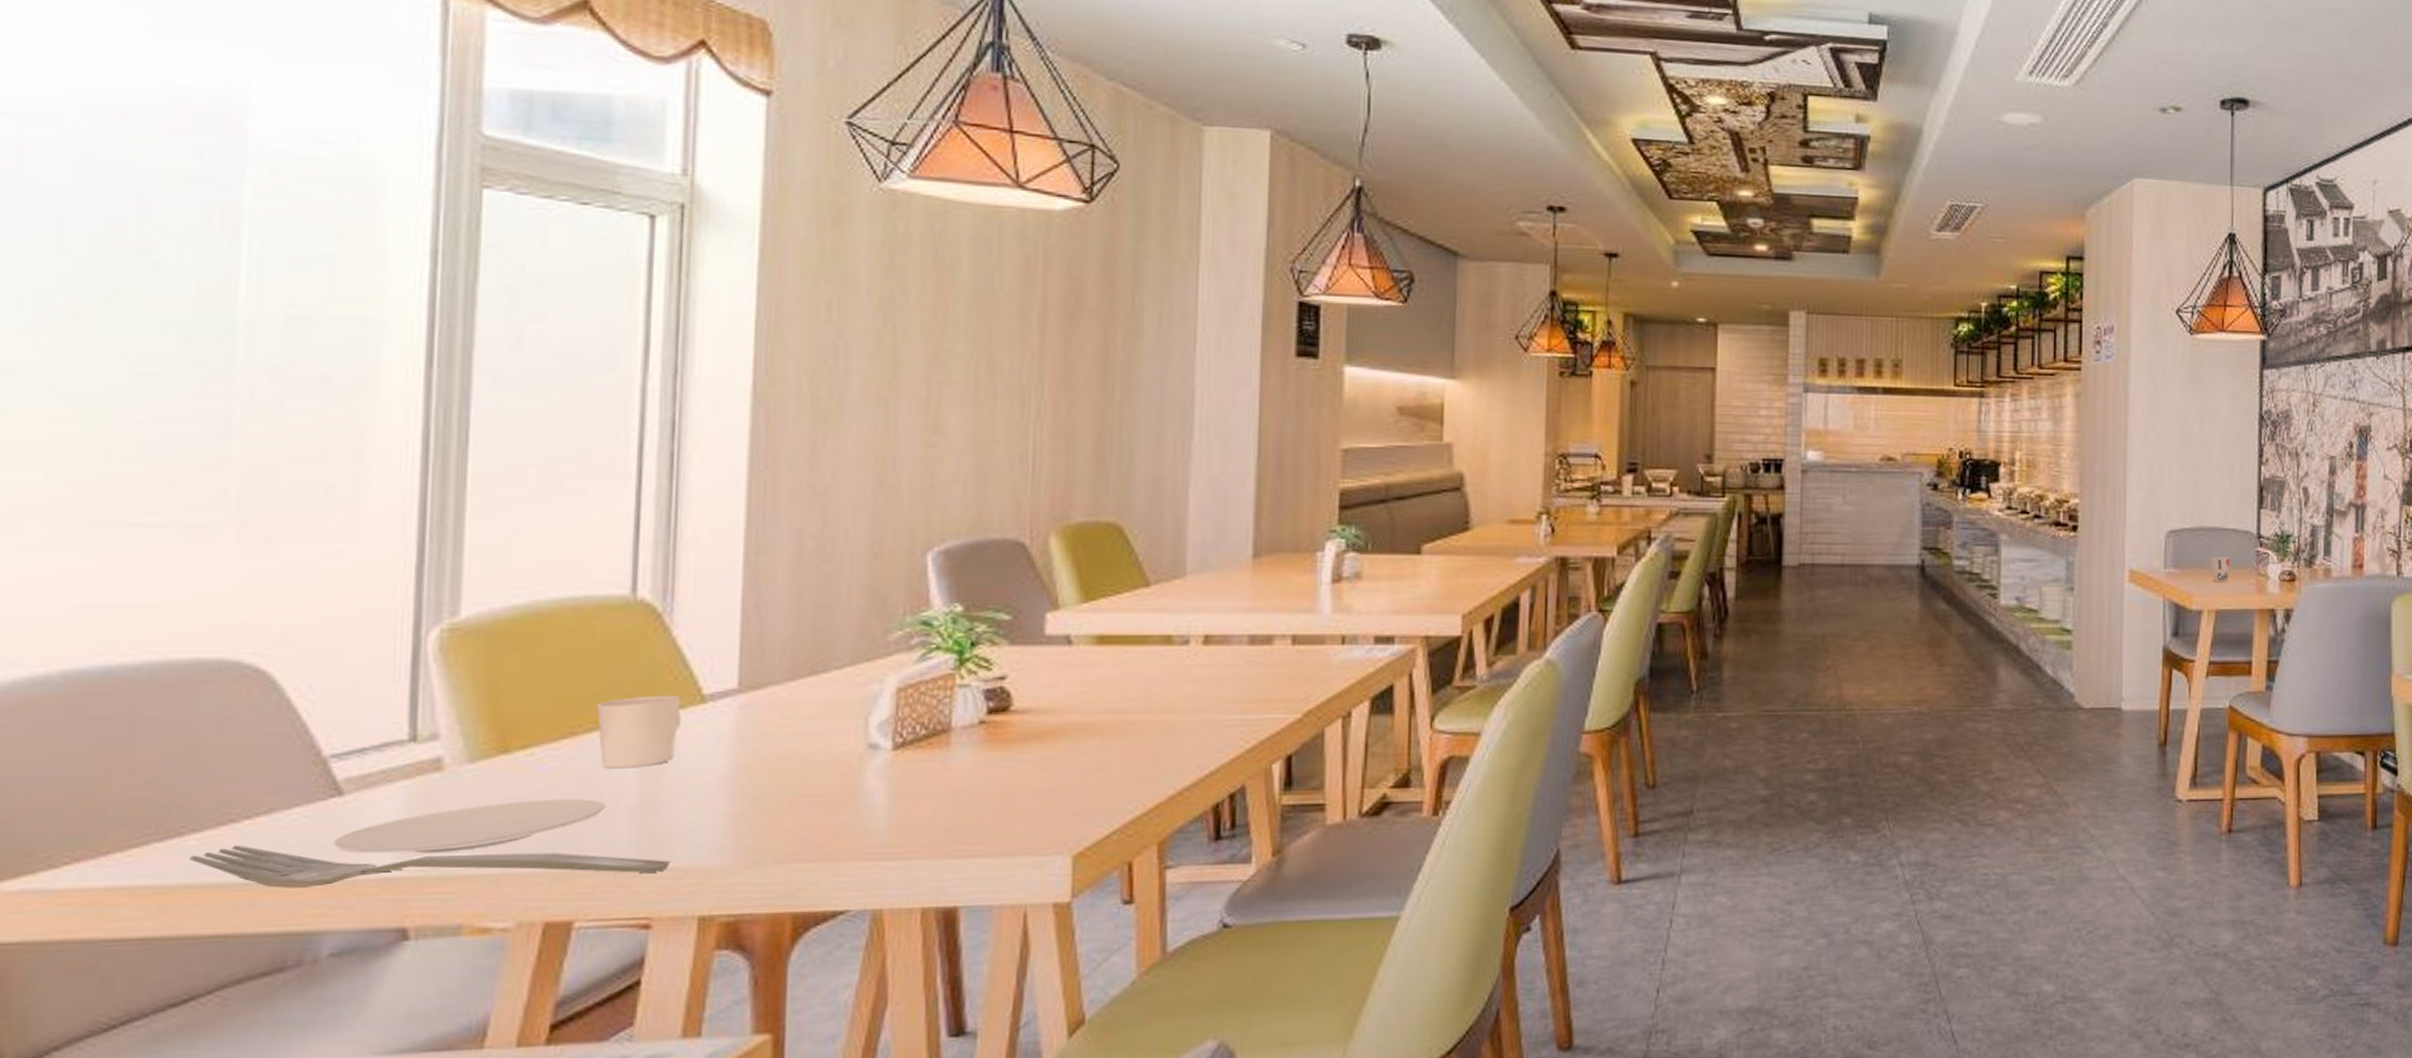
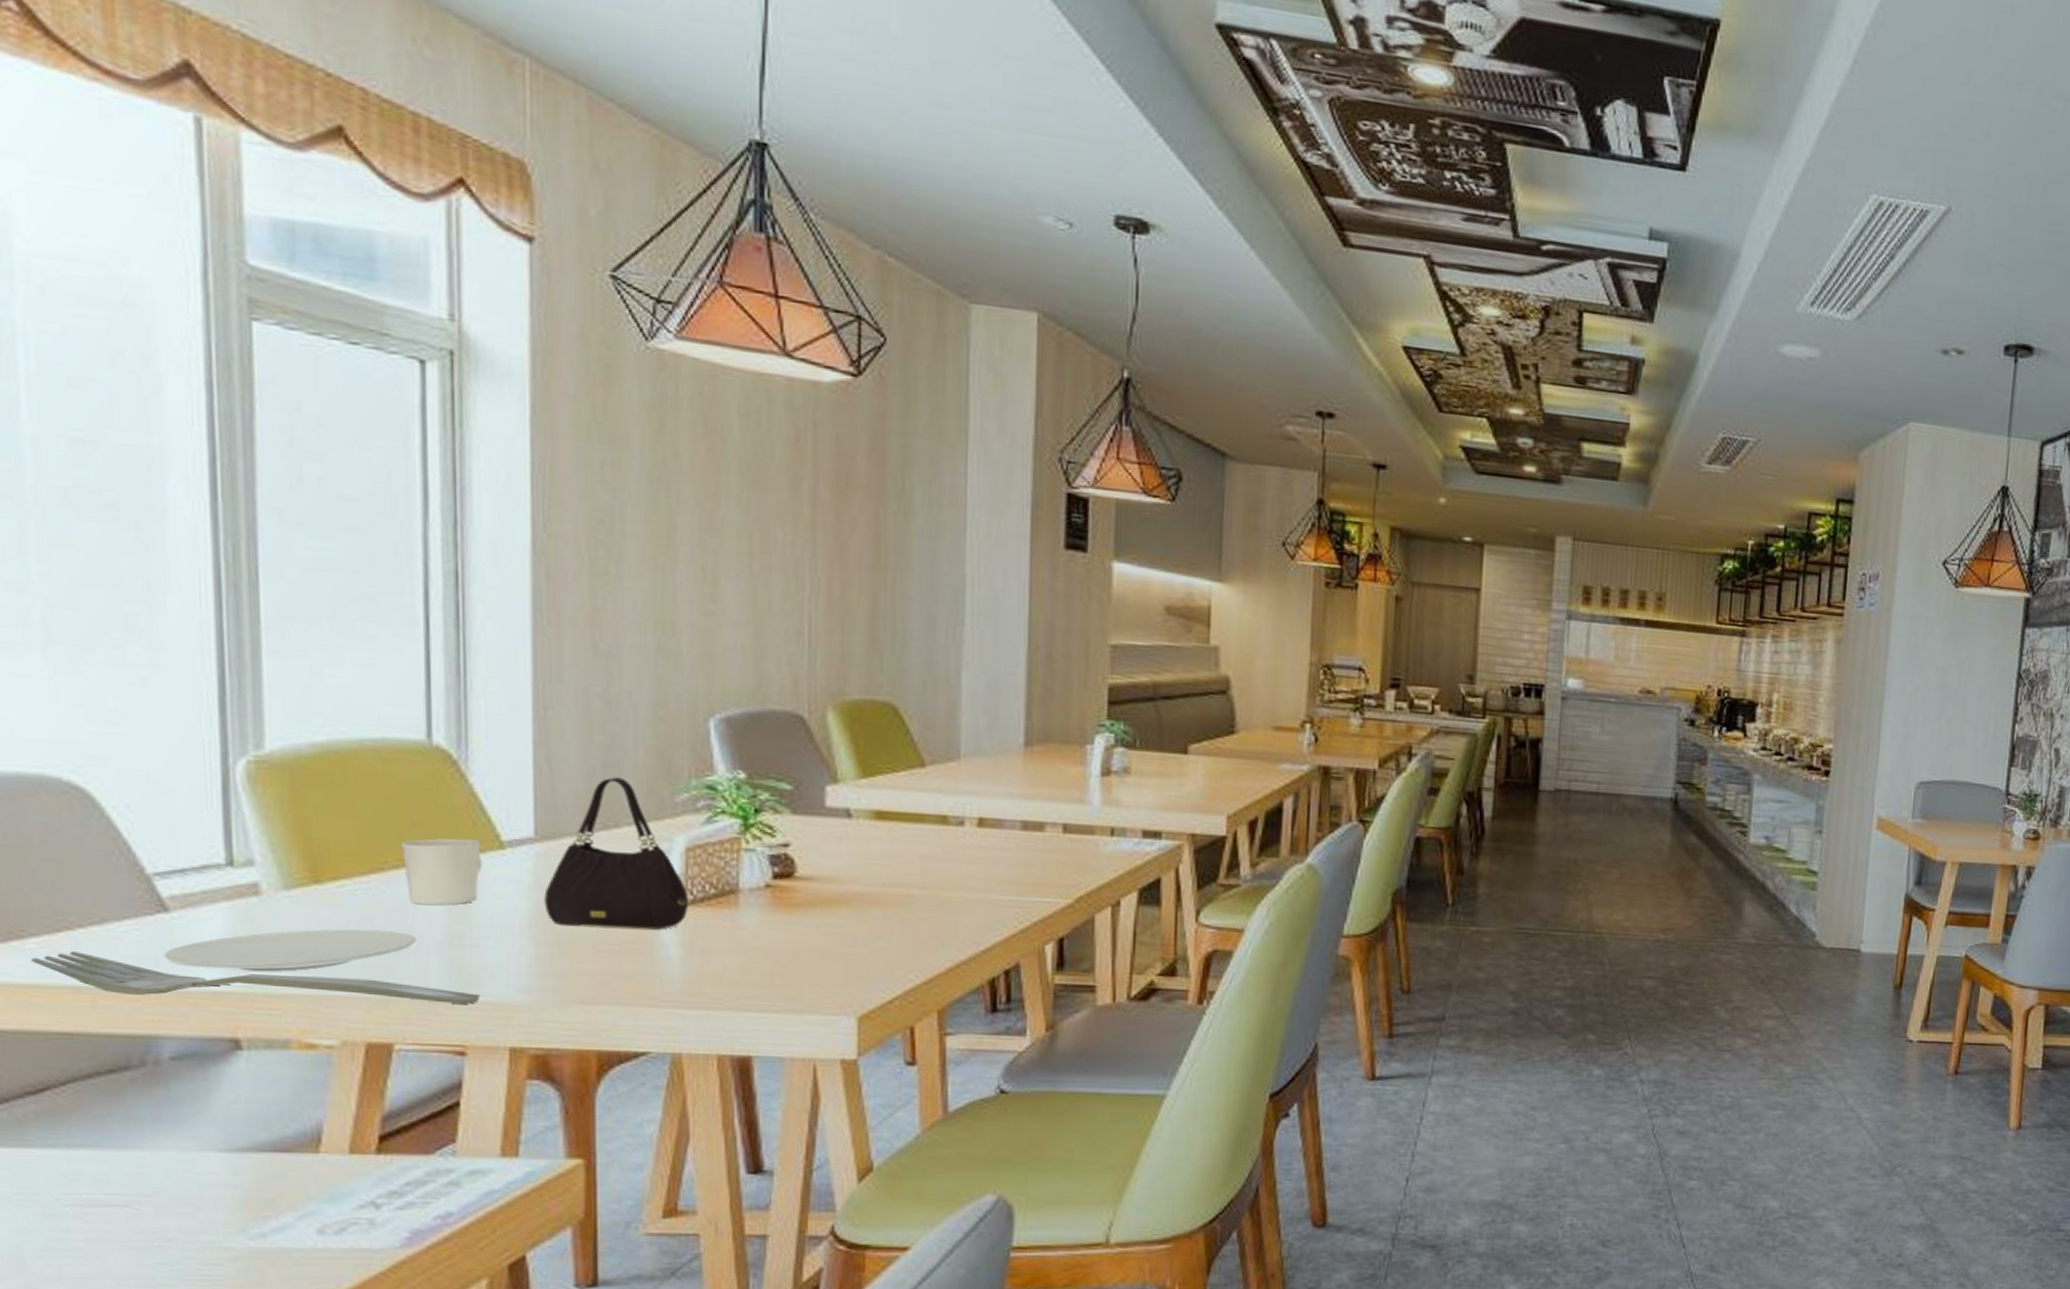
handbag: none [744,619,897,779] -> present [544,777,688,929]
cup: present [2209,556,2230,583] -> none [1956,810,1977,837]

